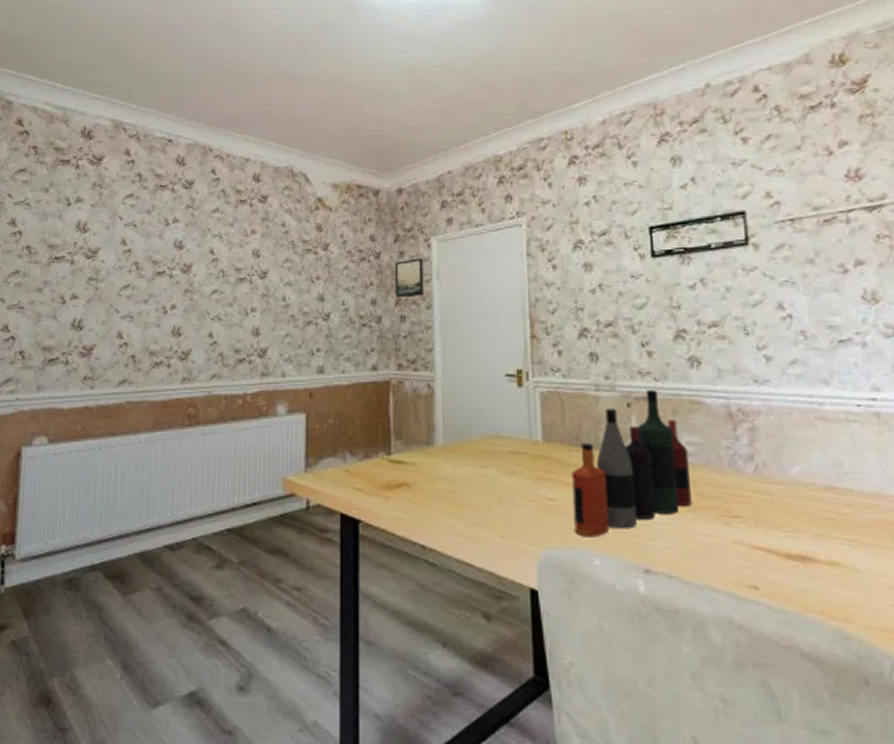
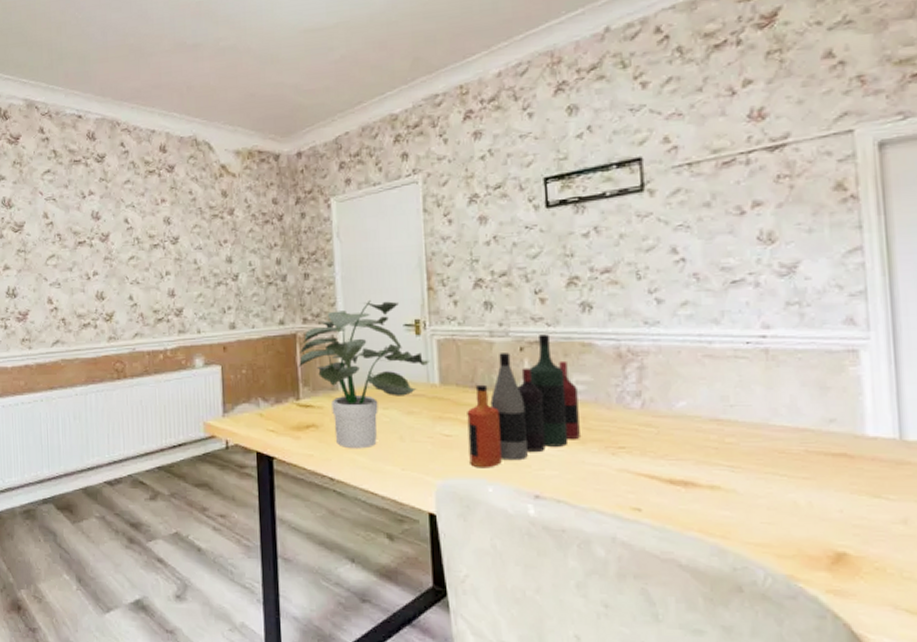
potted plant: none [390,347,532,513] -> present [298,301,429,449]
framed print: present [396,258,424,298] -> none [297,218,325,258]

